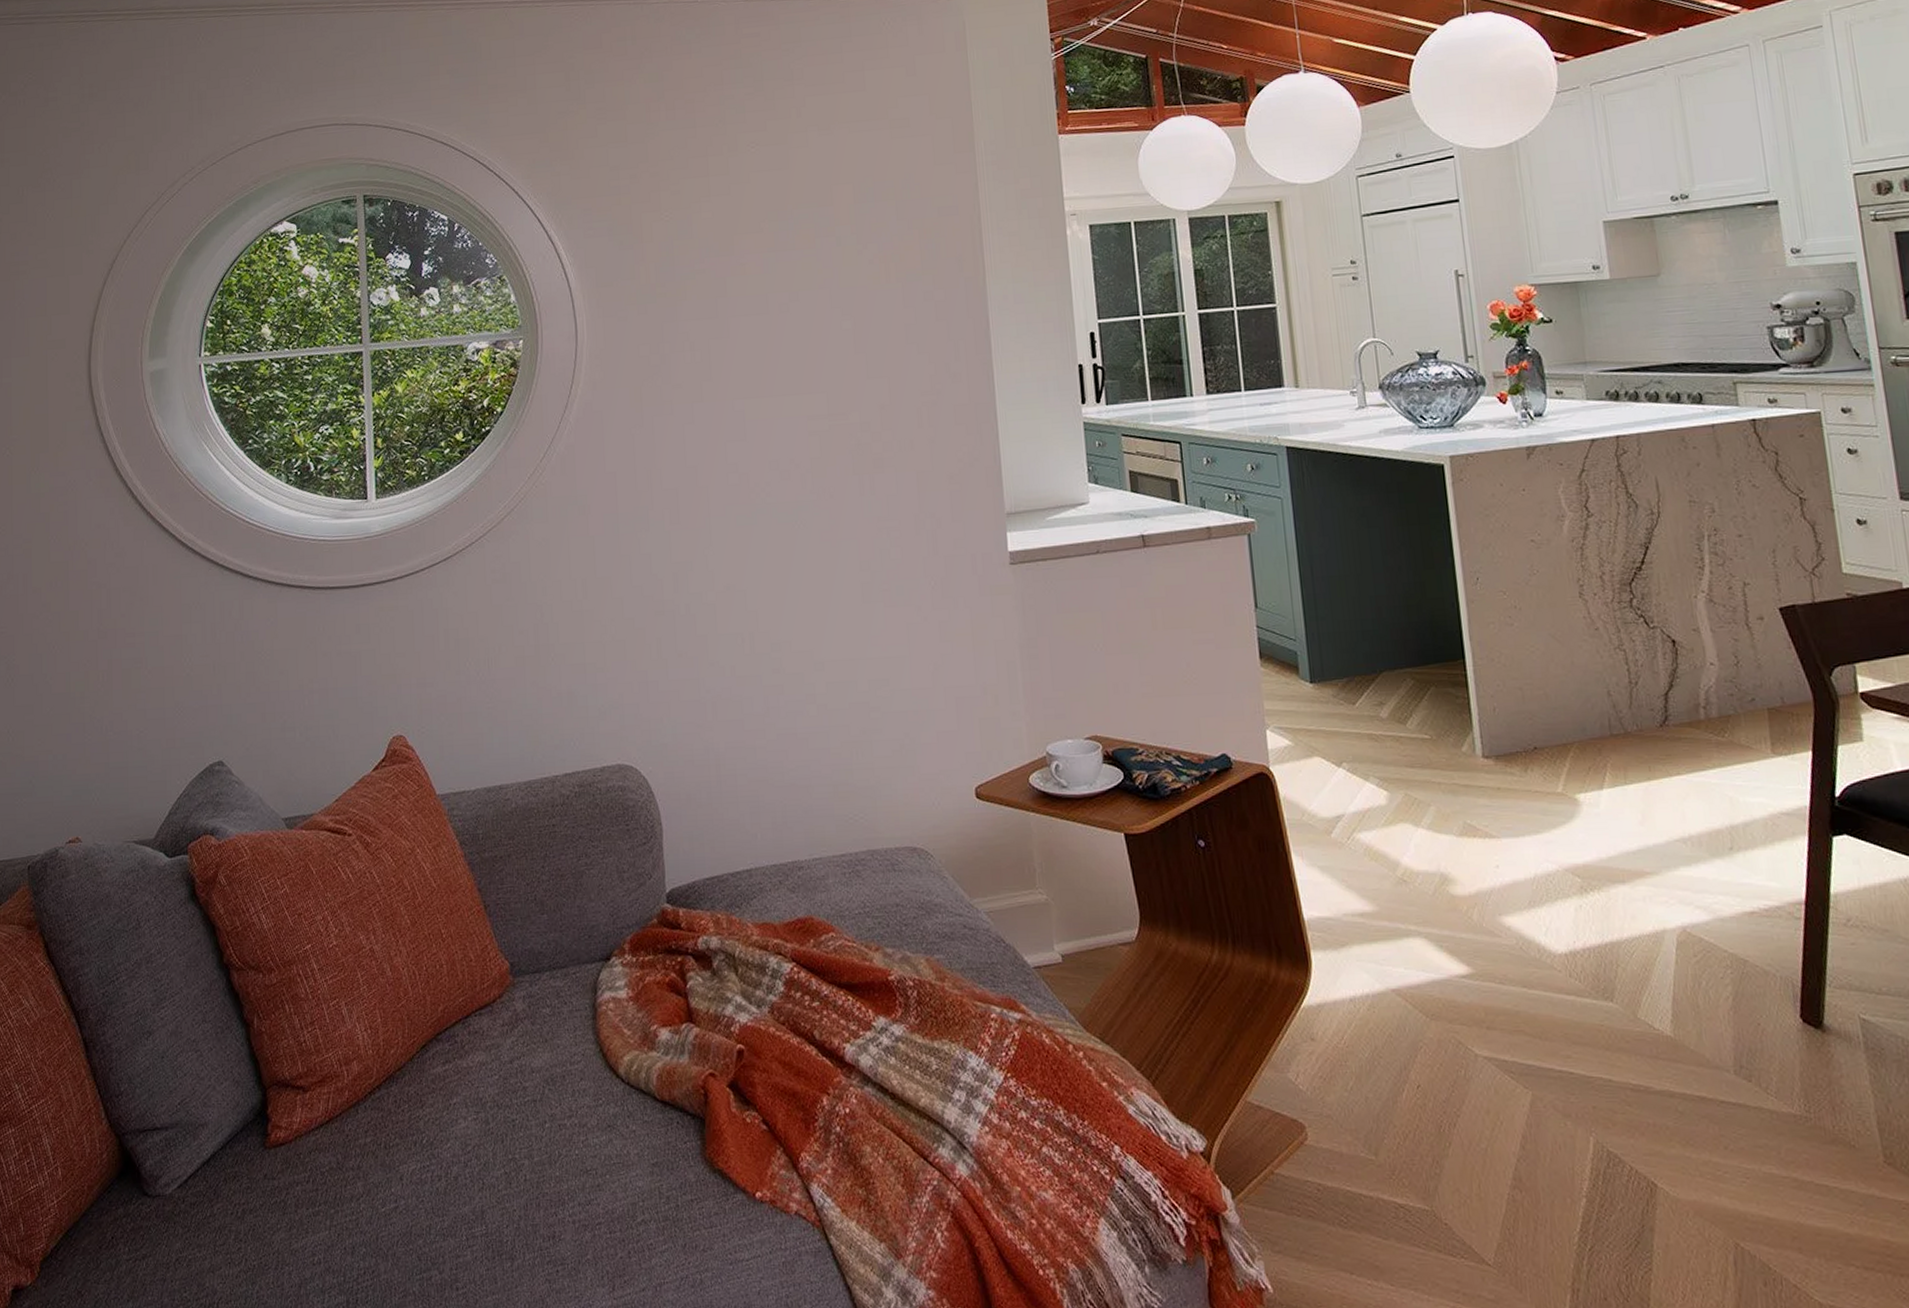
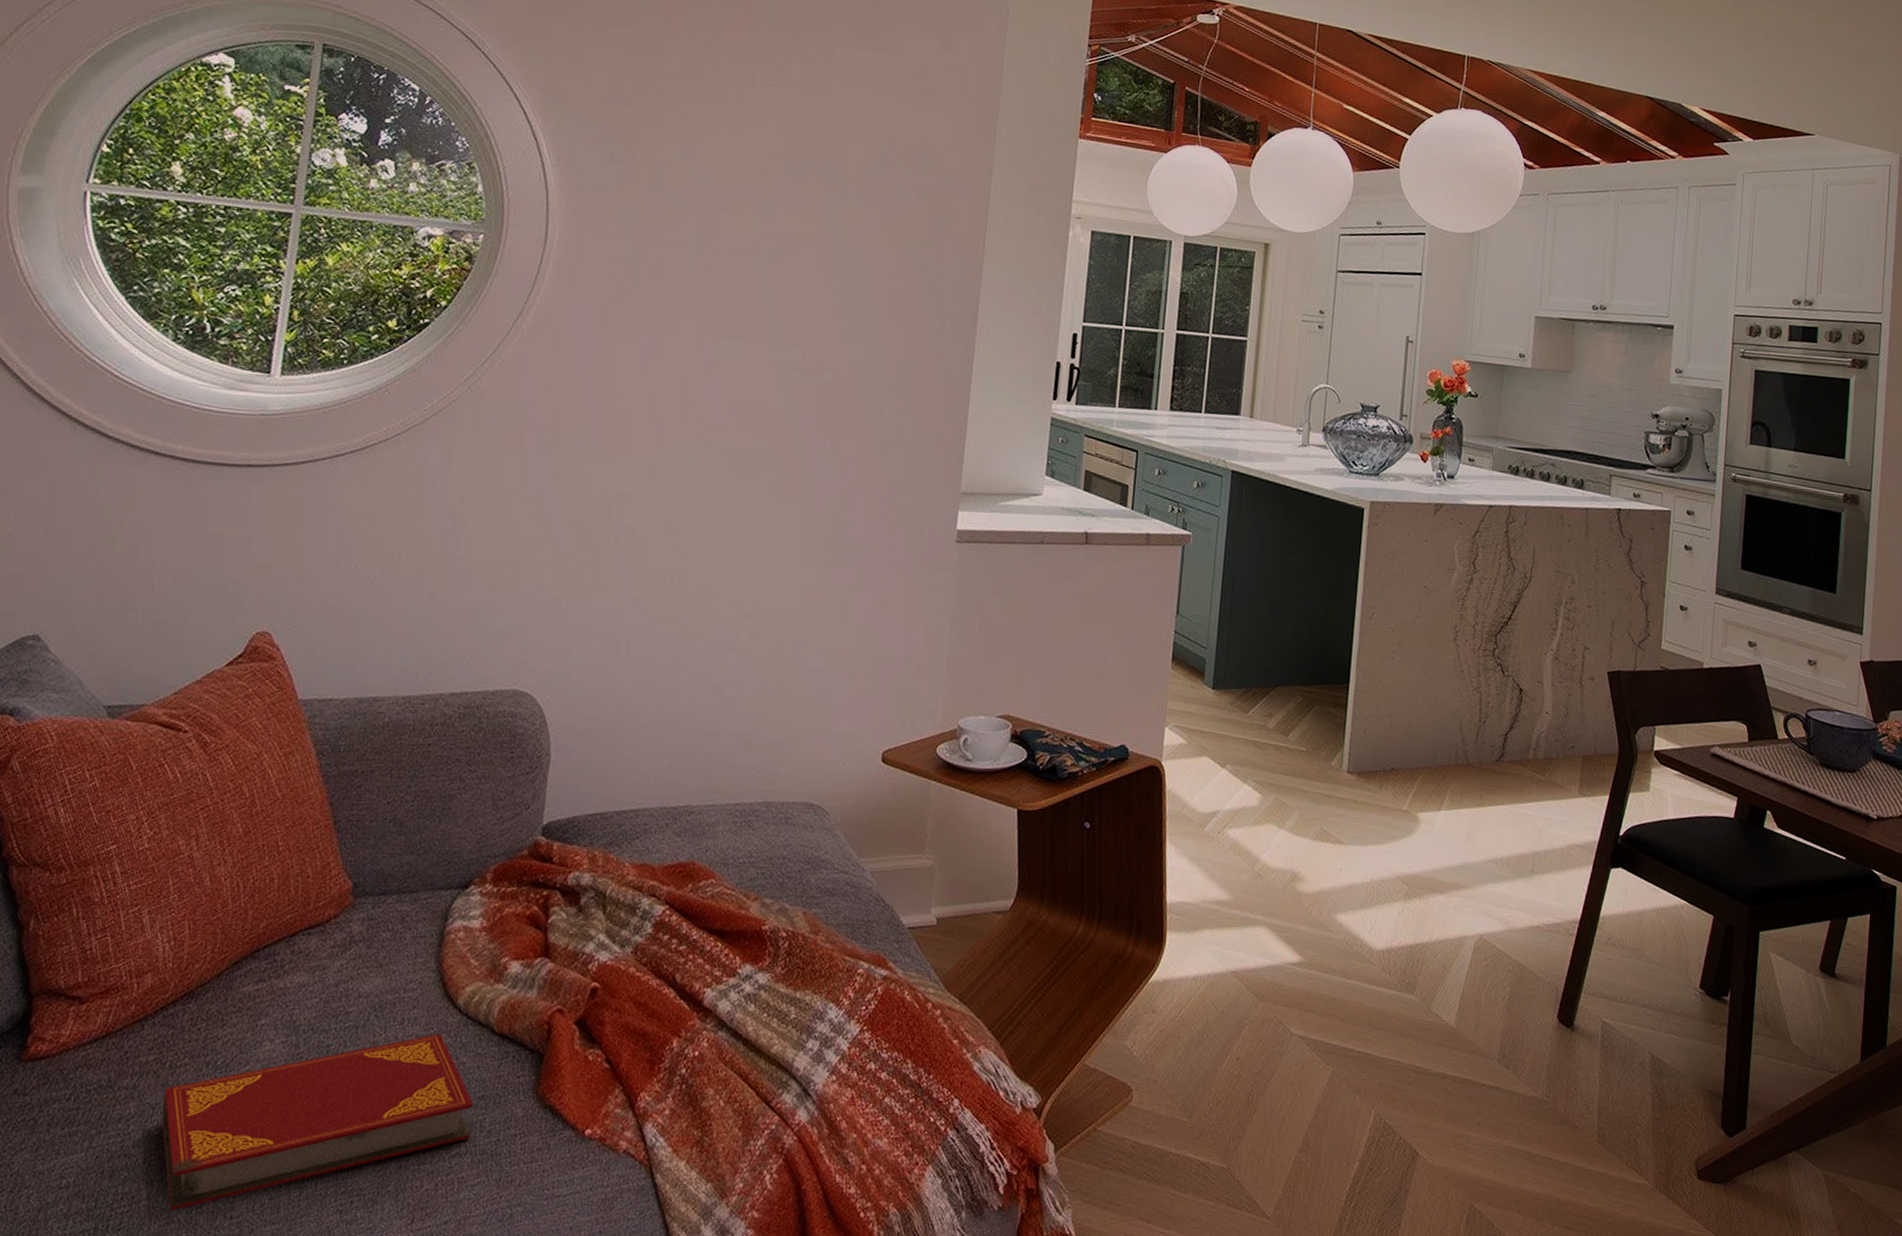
hardback book: none [383,1103,652,1284] -> present [161,1033,474,1211]

